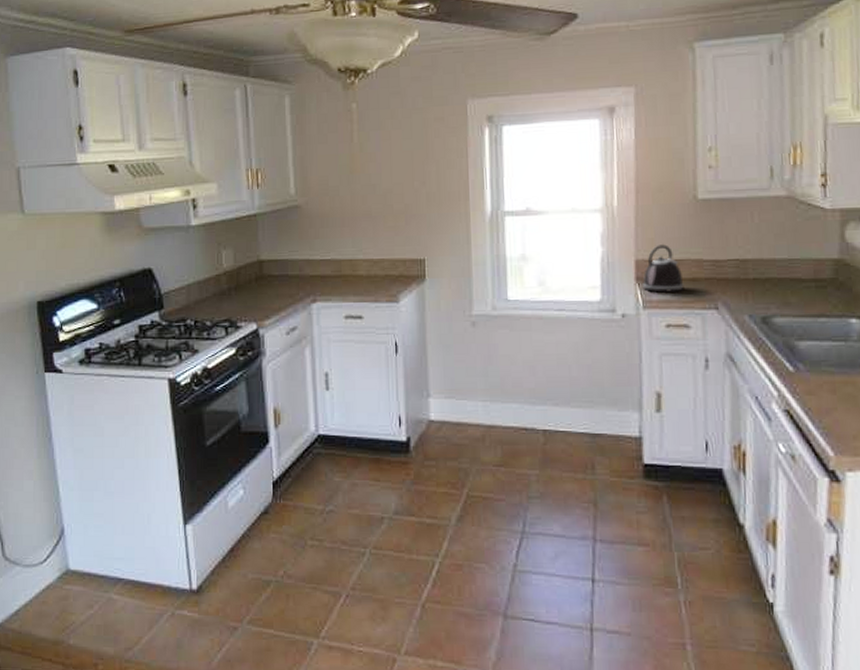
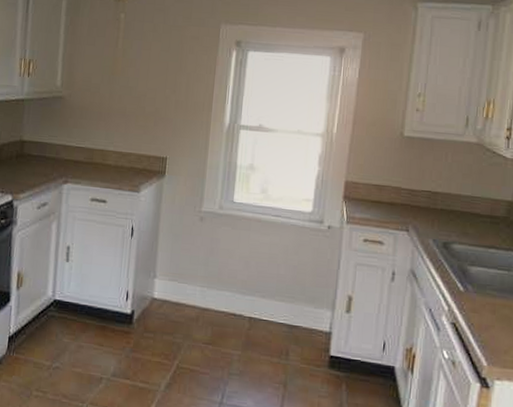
kettle: present [642,244,684,293] -> none [348,170,383,213]

